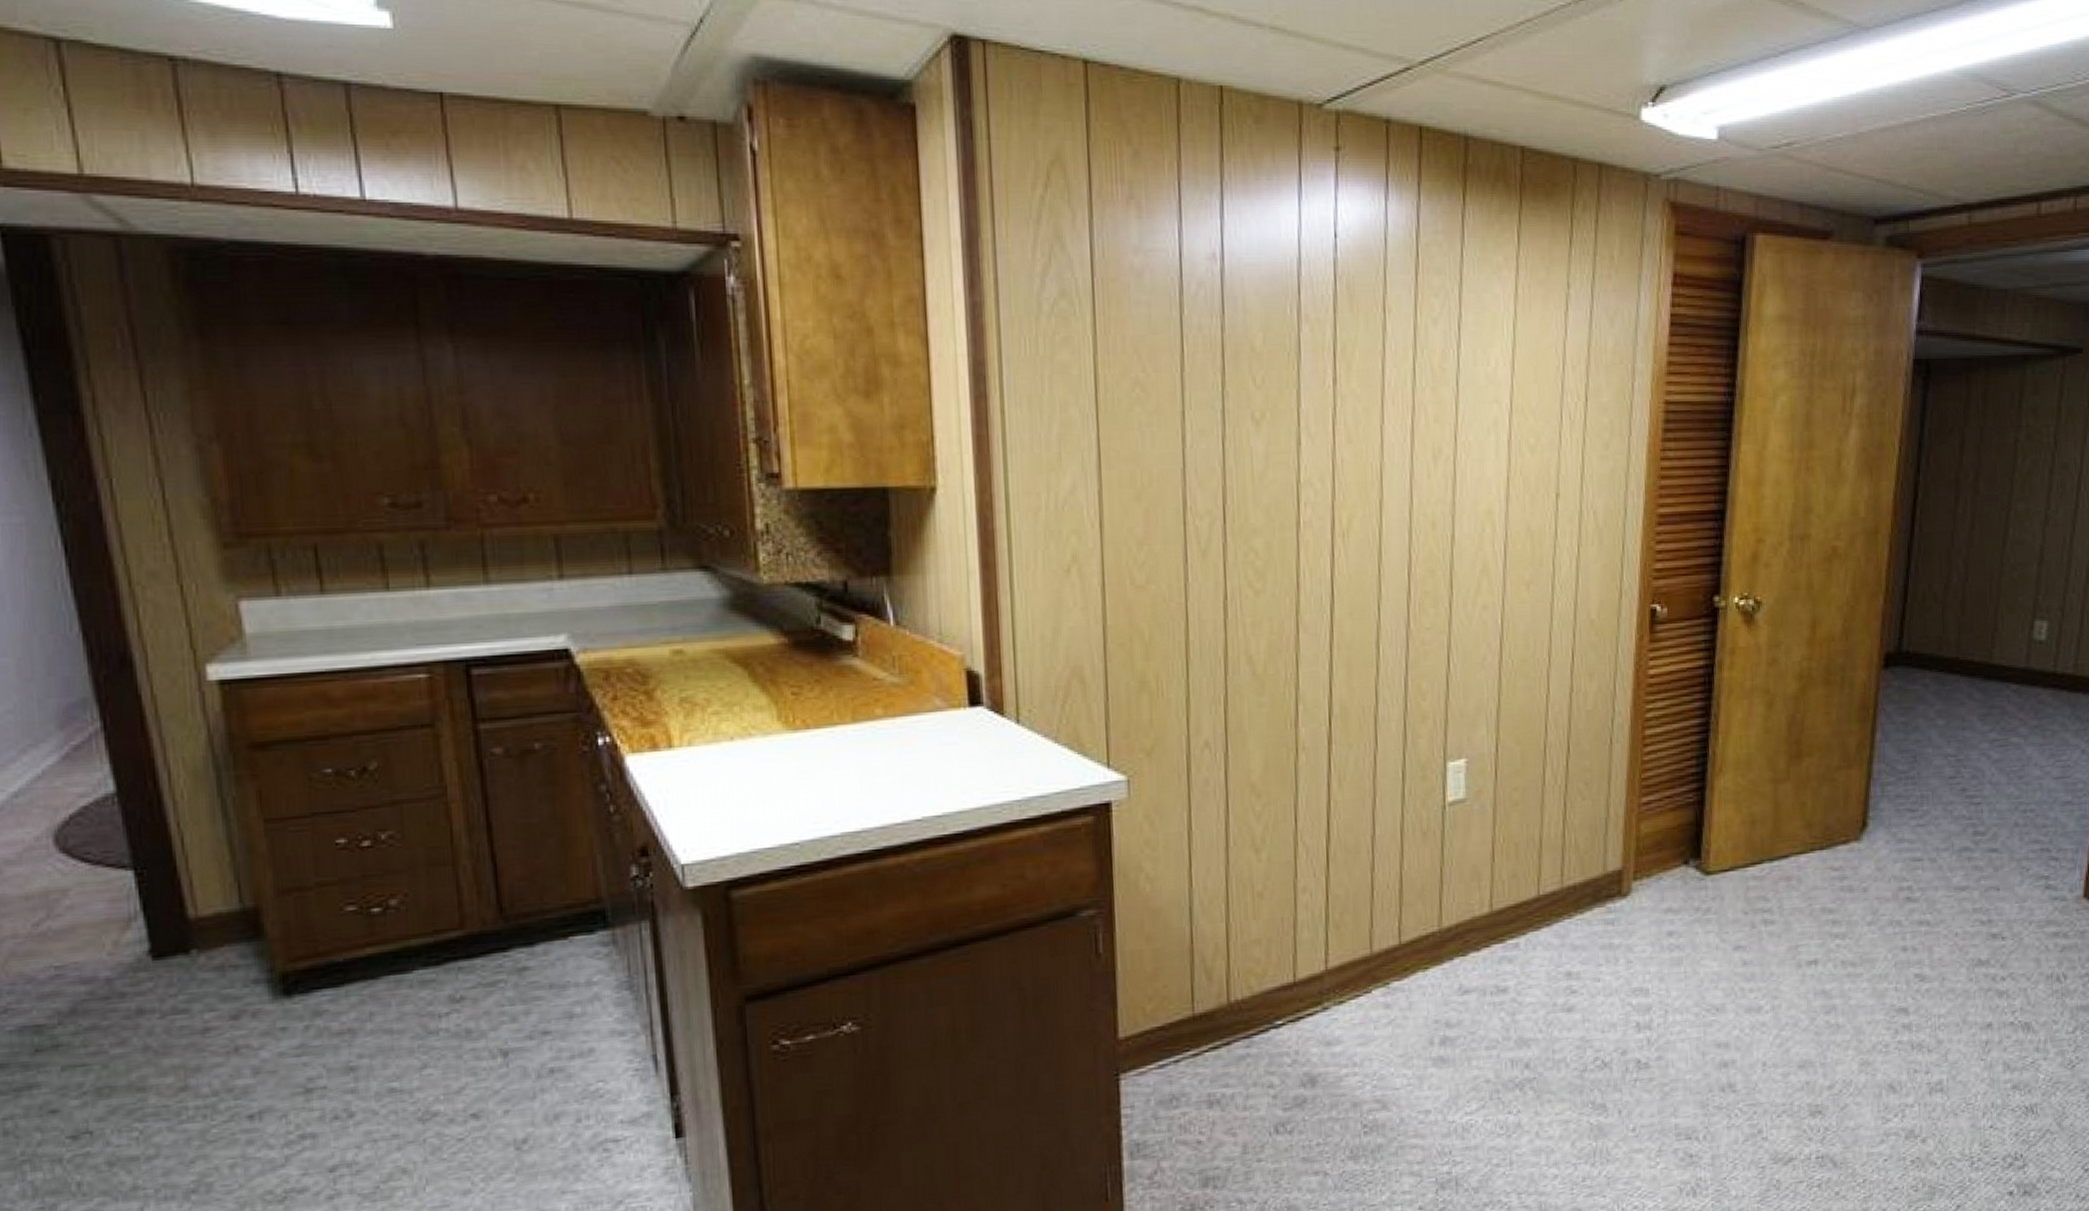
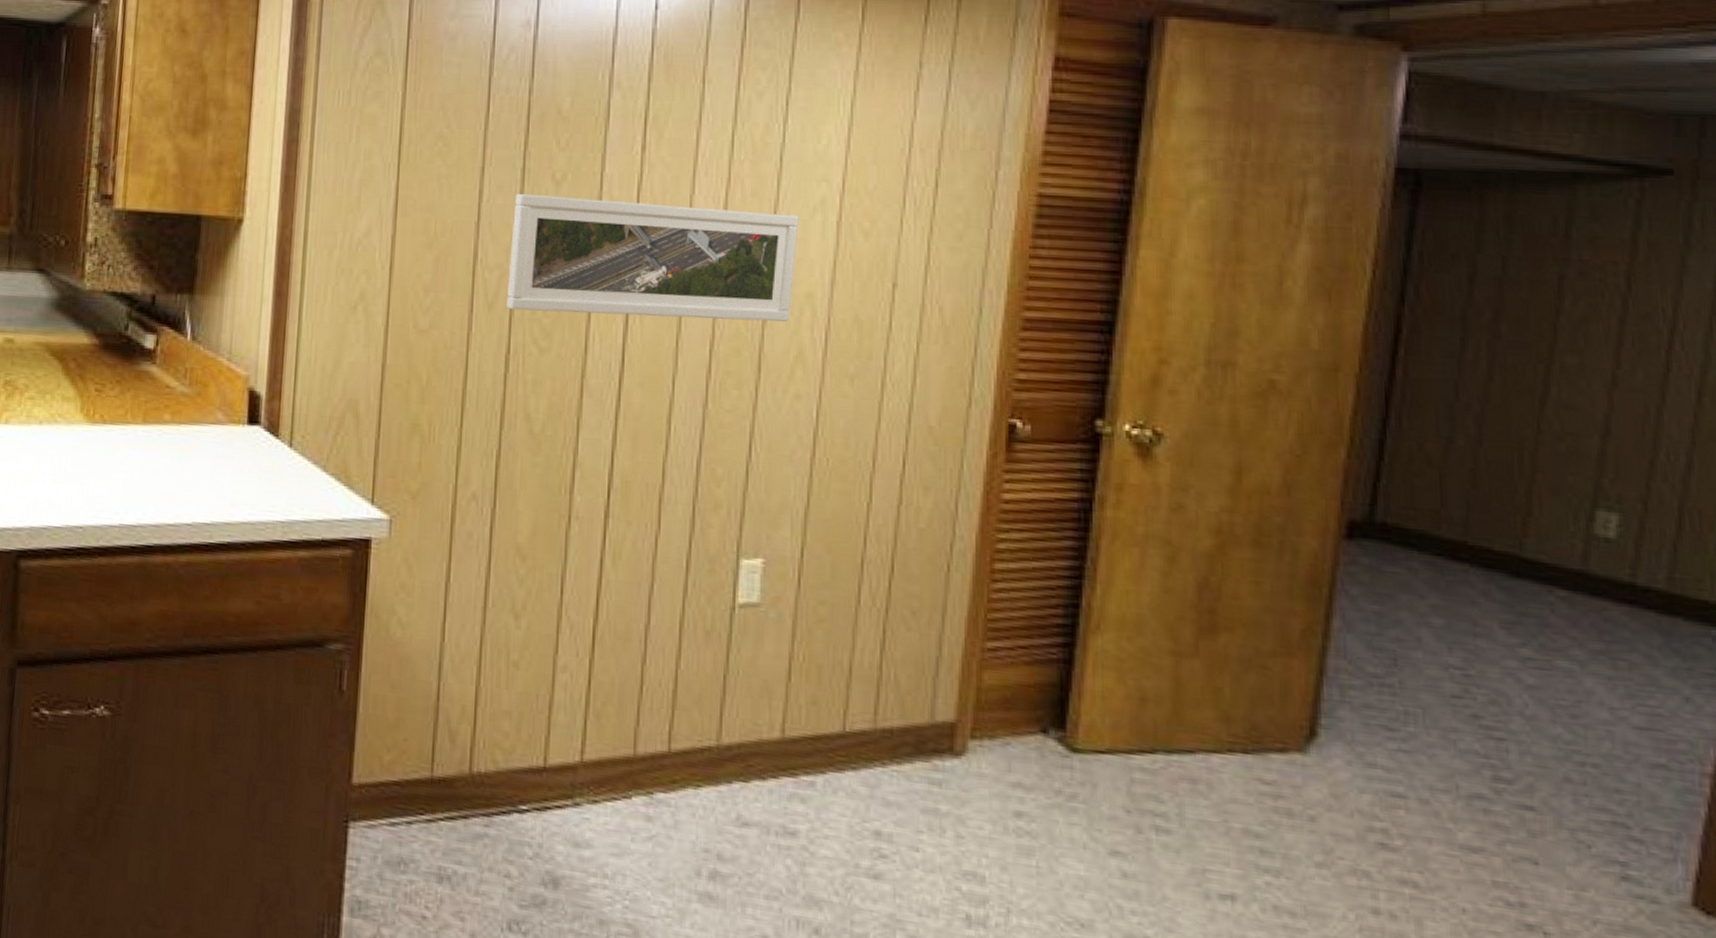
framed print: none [1217,435,1476,556] -> present [506,194,799,322]

